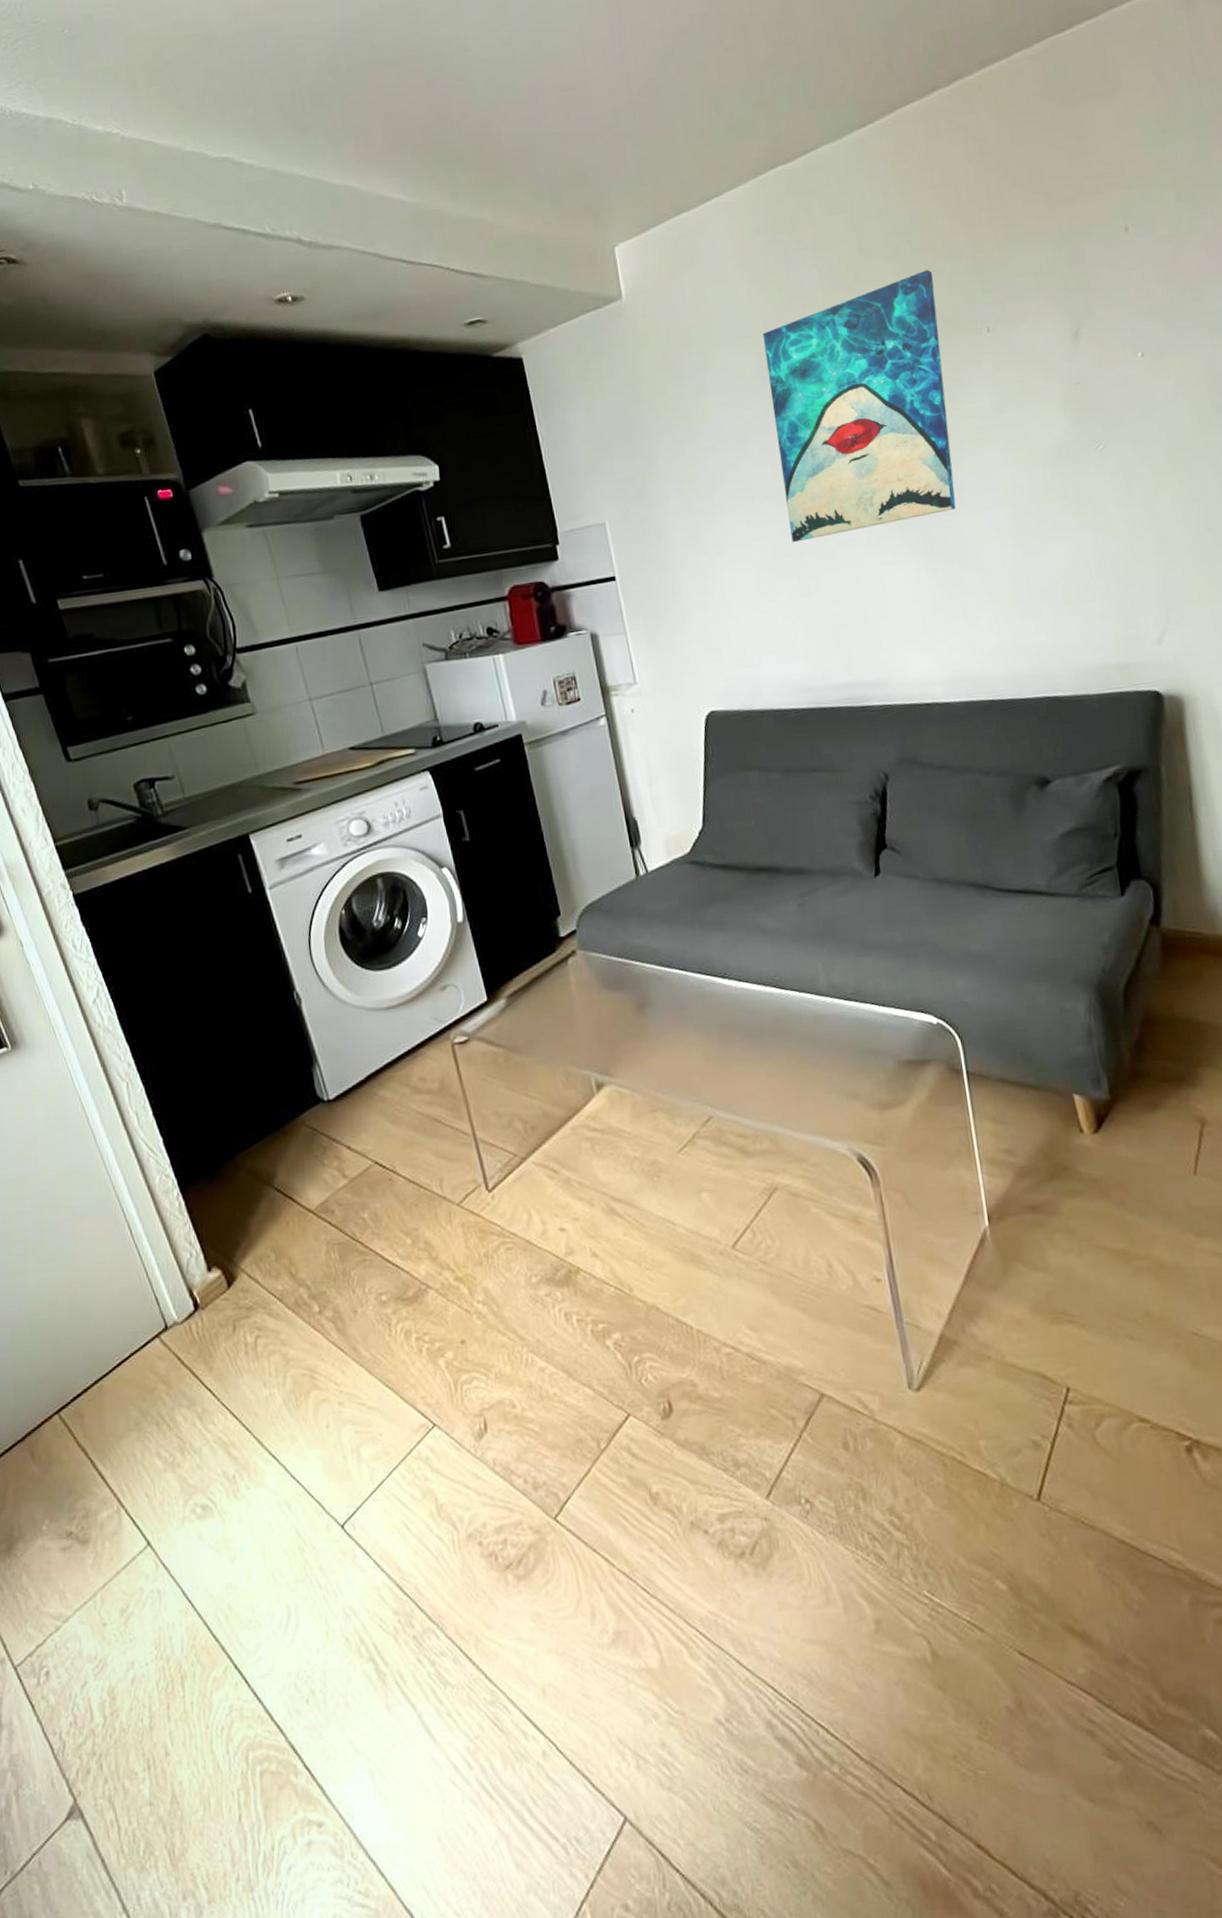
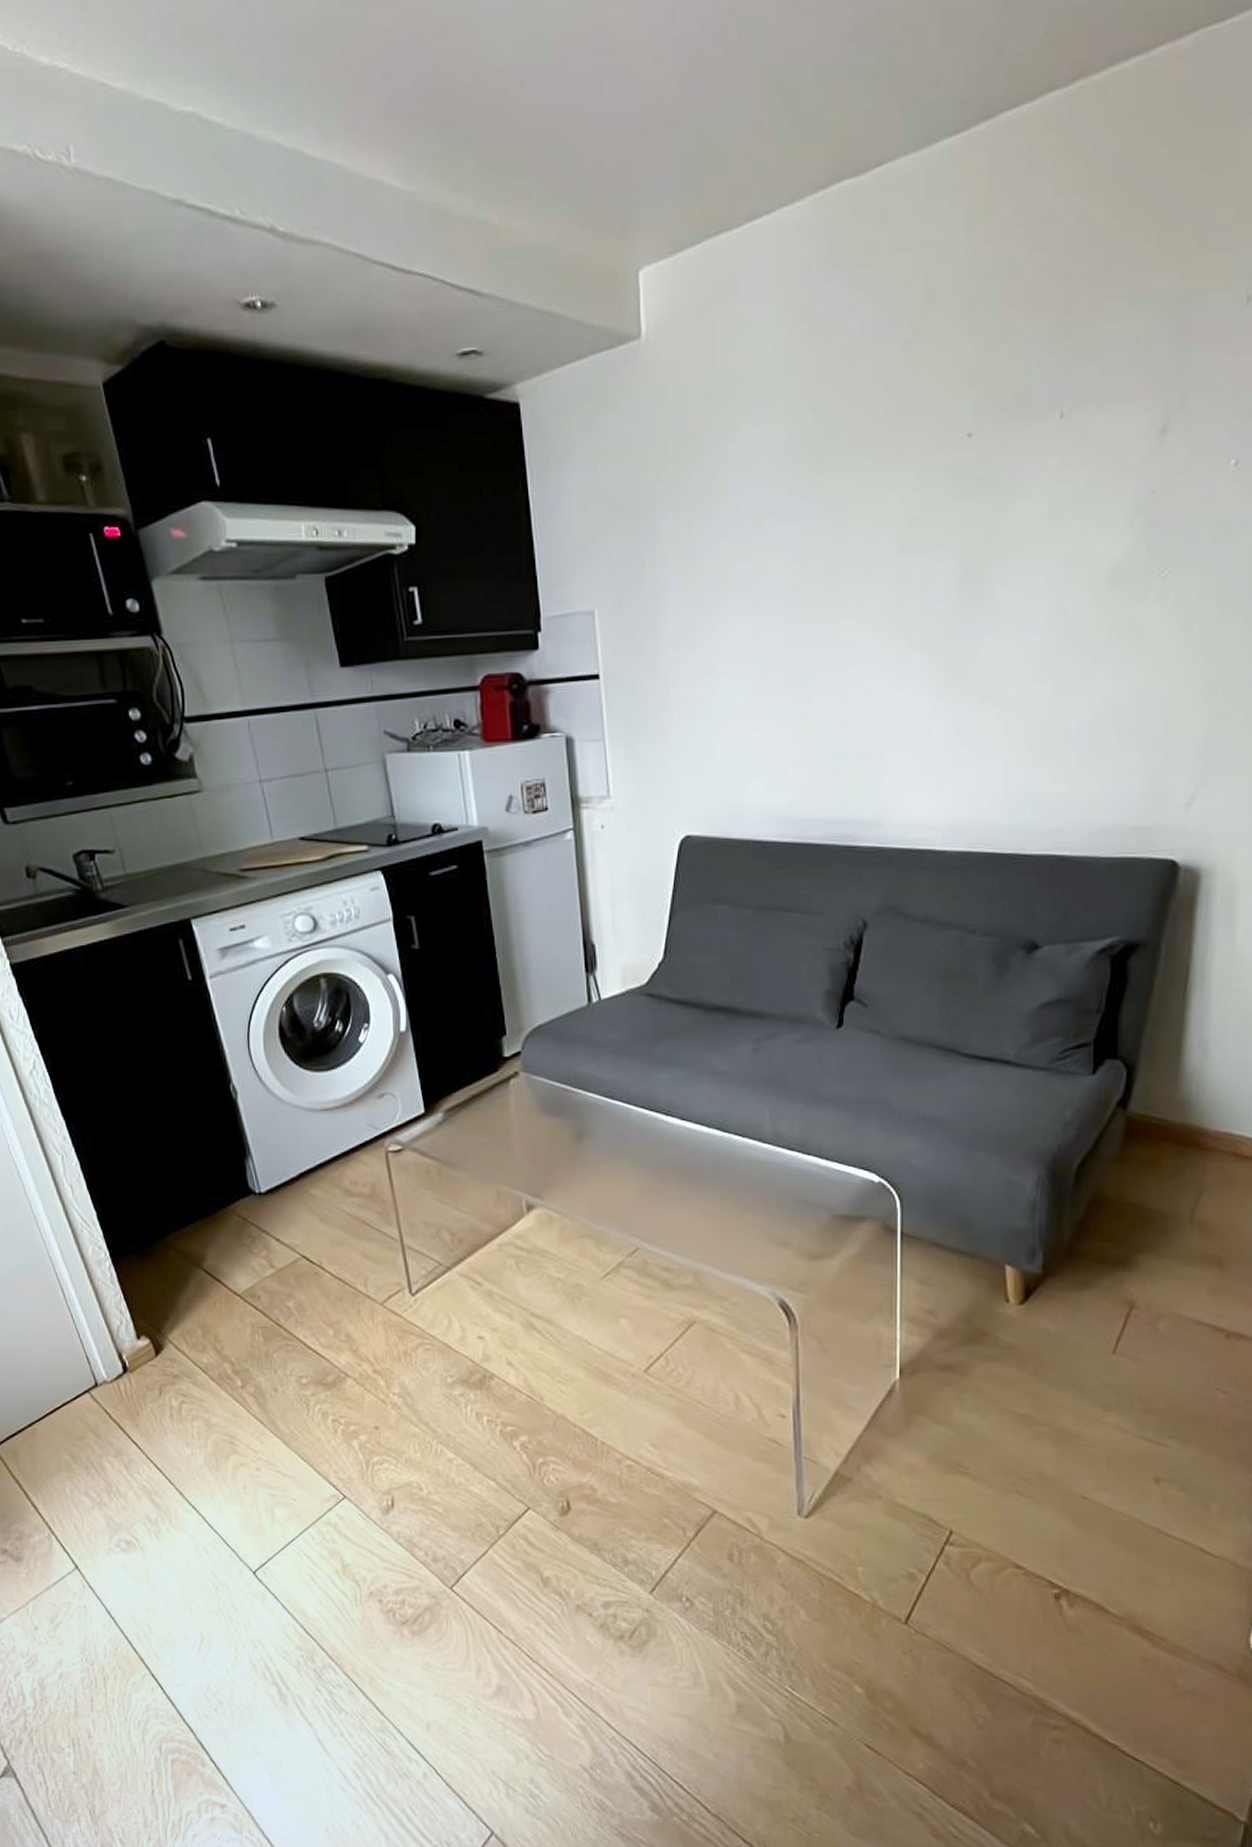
wall art: present [762,269,956,543] -> none [798,332,1009,654]

